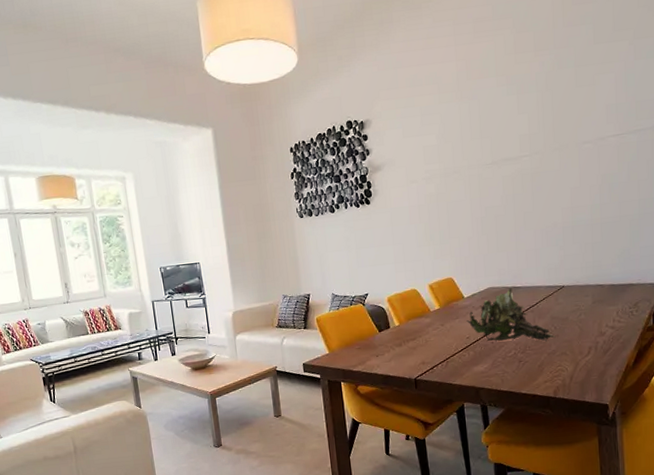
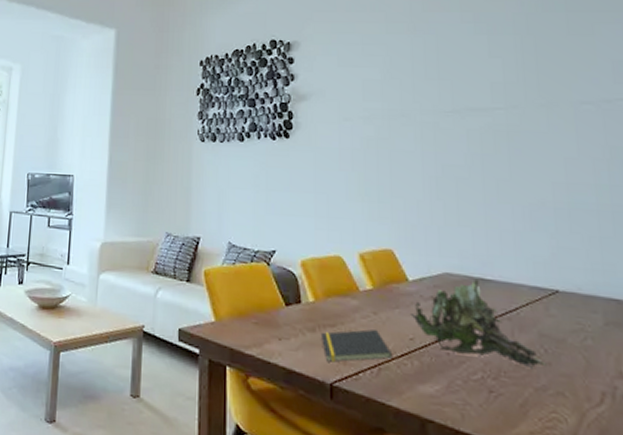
notepad: none [405,335,456,365] -> present [320,329,393,362]

